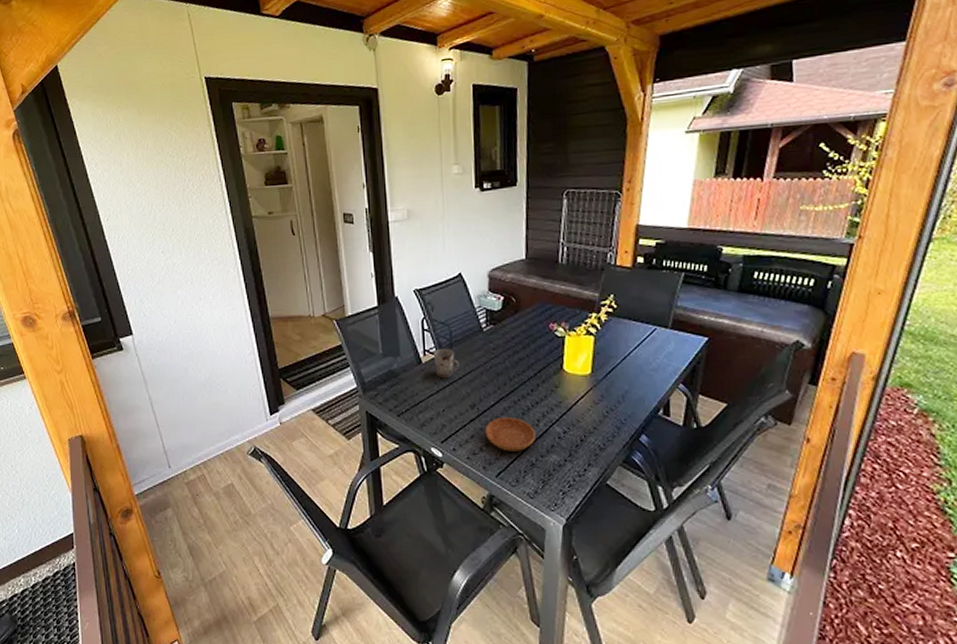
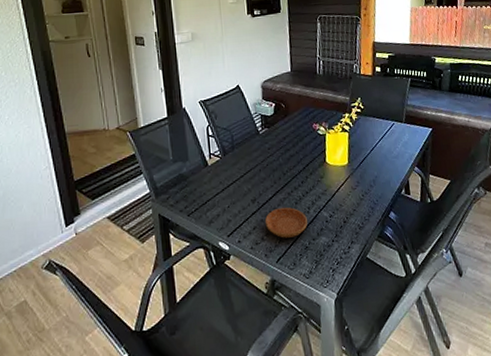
cup: present [433,348,460,379] -> none [217,150,241,178]

